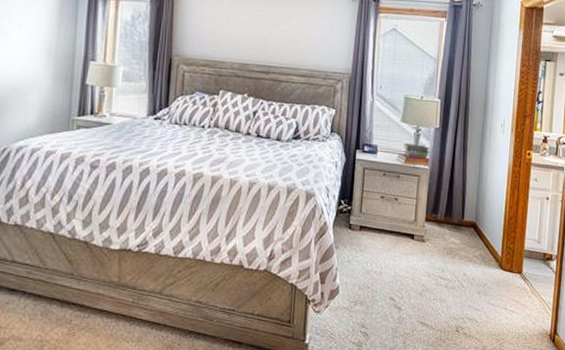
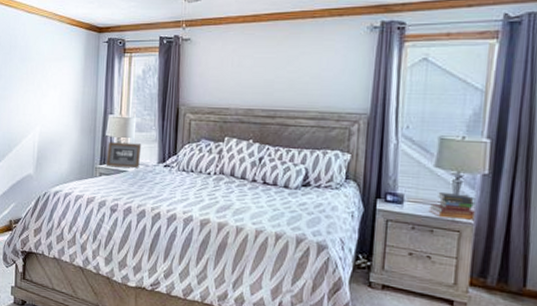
picture frame: none [85,91,129,121] -> present [106,142,142,169]

